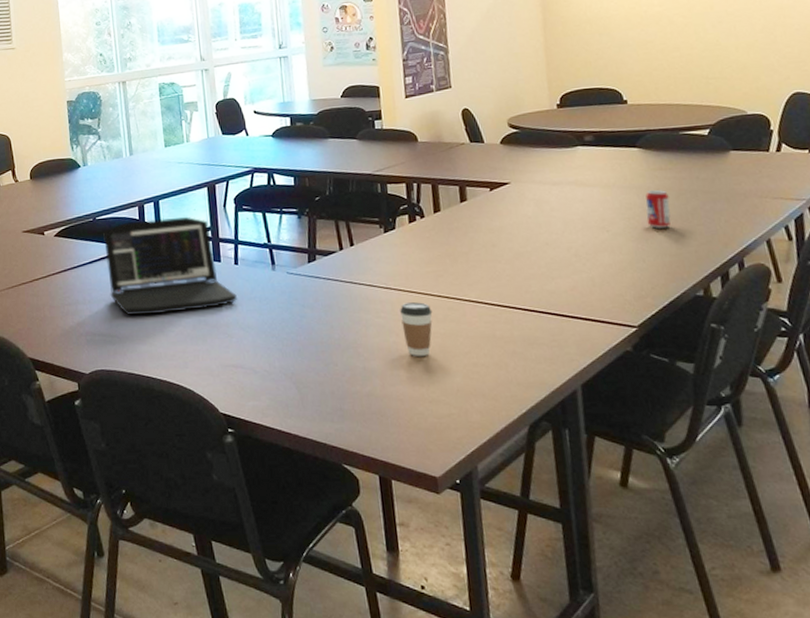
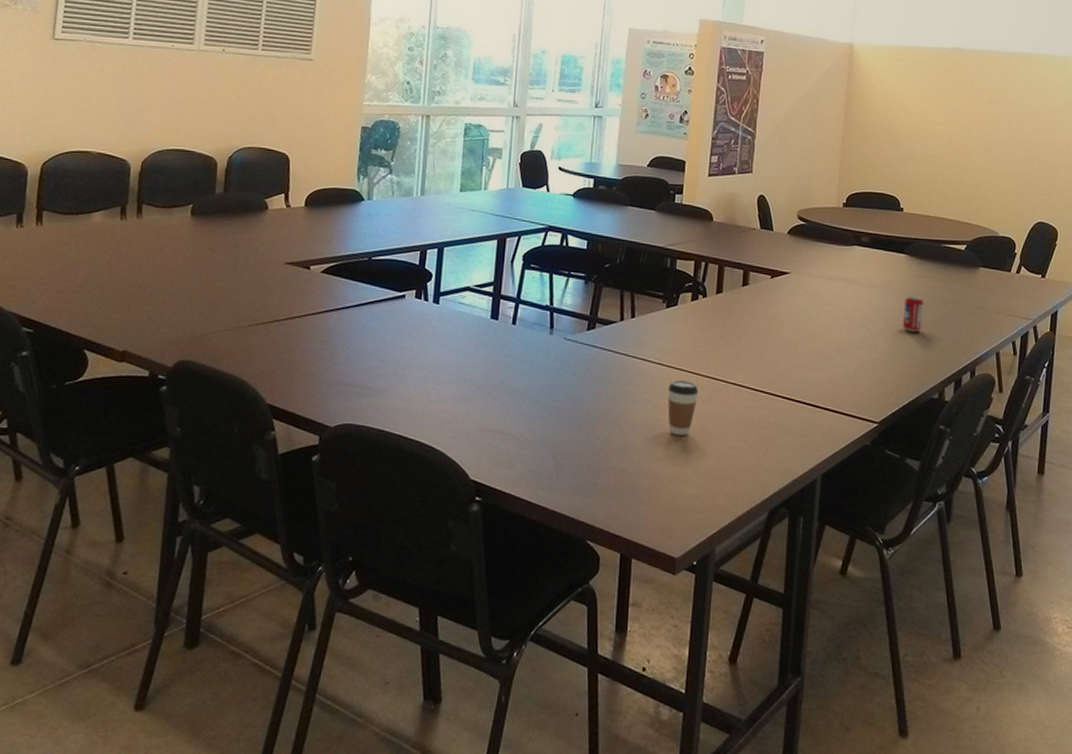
laptop: present [103,216,237,316] -> none [372,266,509,370]

